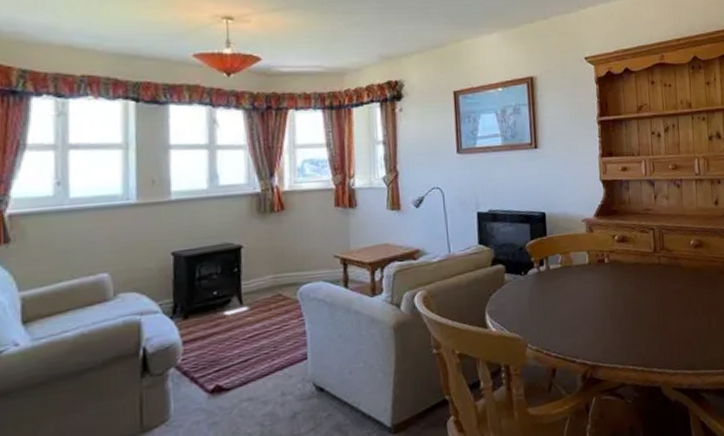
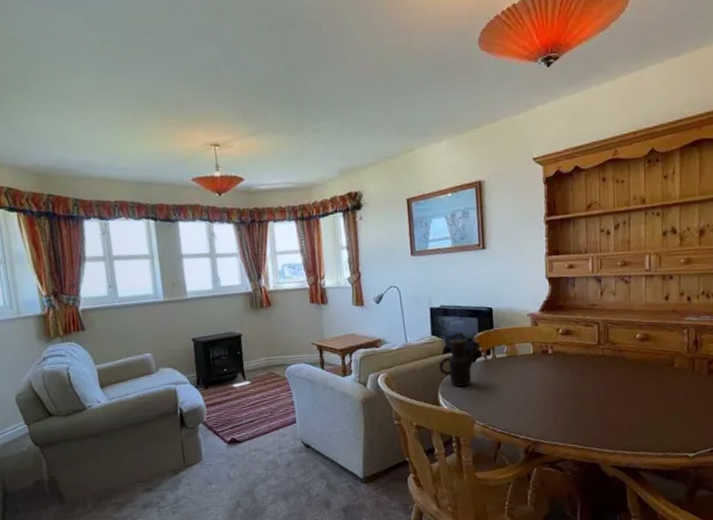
teapot: none [486,240,533,305] -> present [439,332,480,387]

